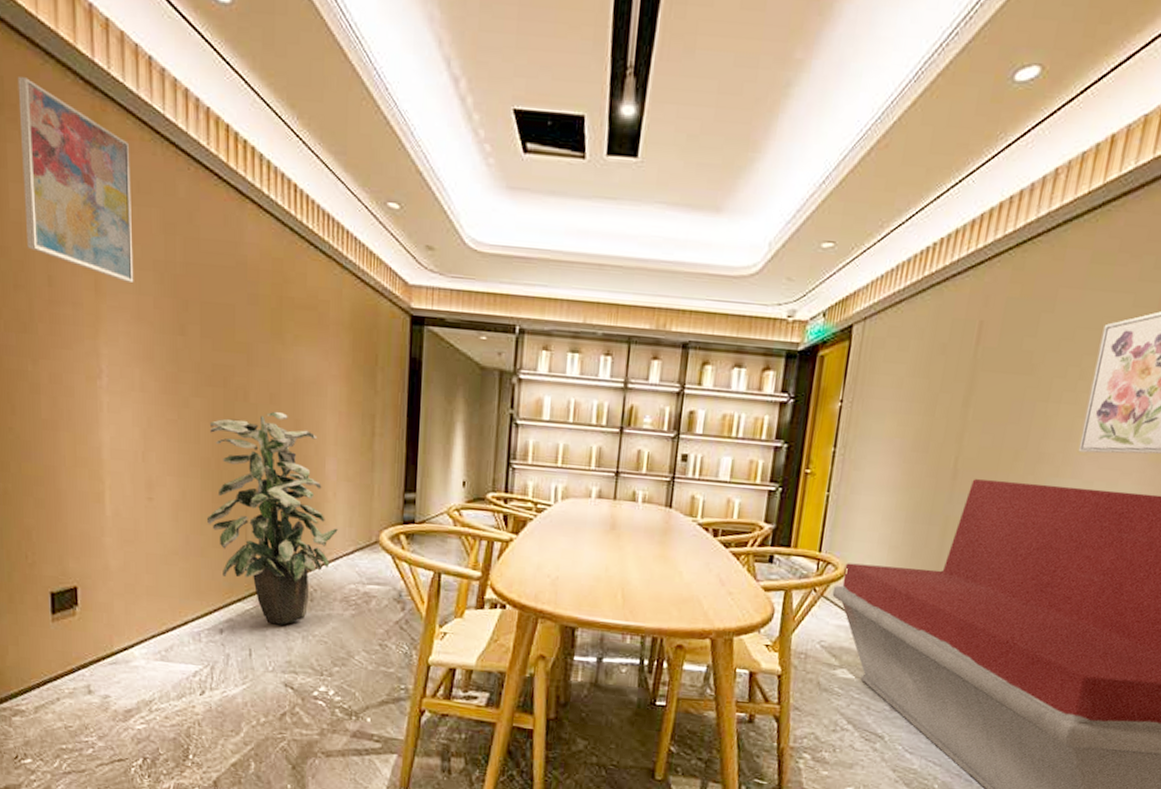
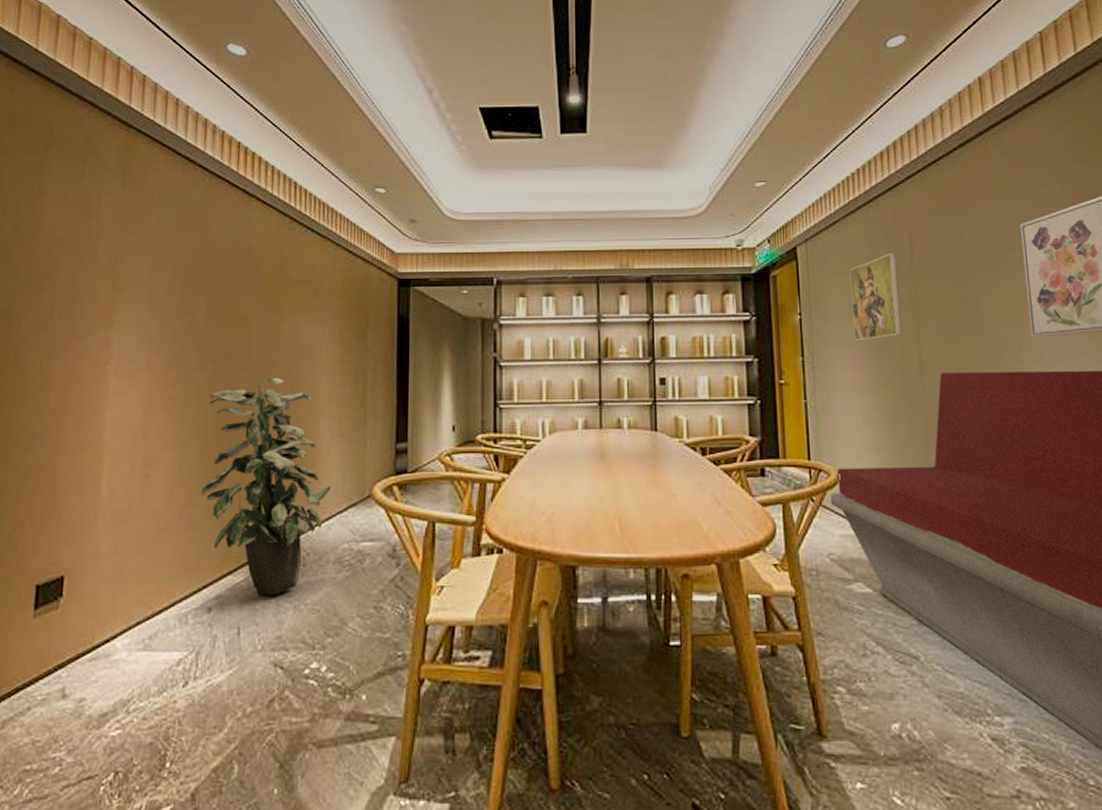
wall art: present [17,77,134,282] -> none [56,124,155,276]
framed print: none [892,343,960,437] -> present [849,253,902,341]

